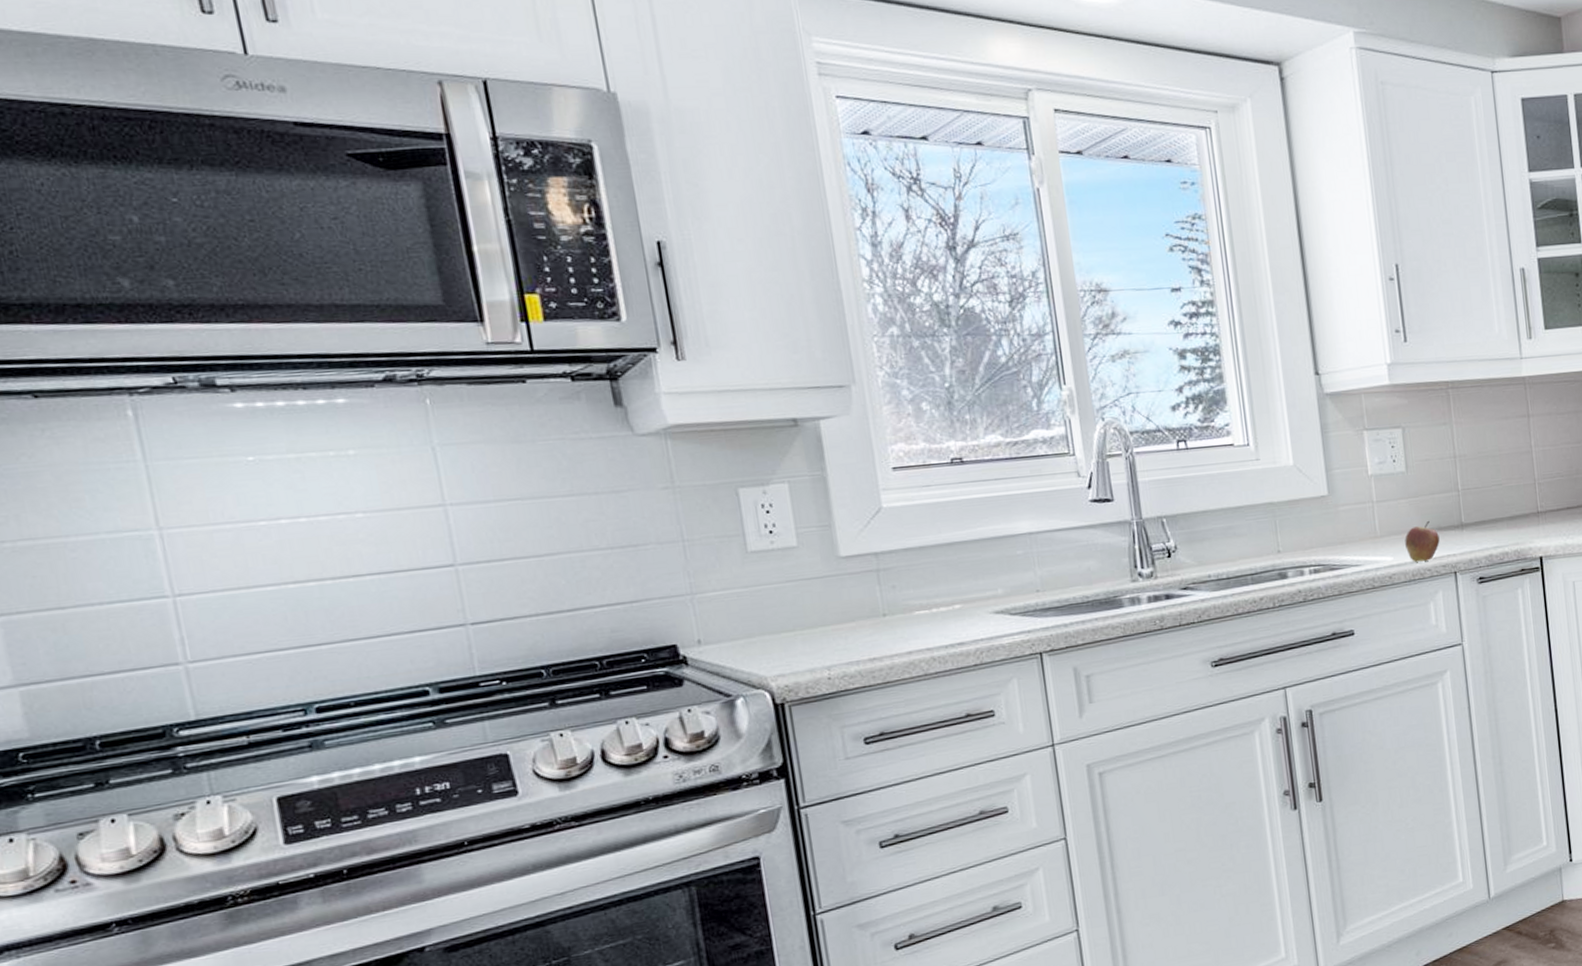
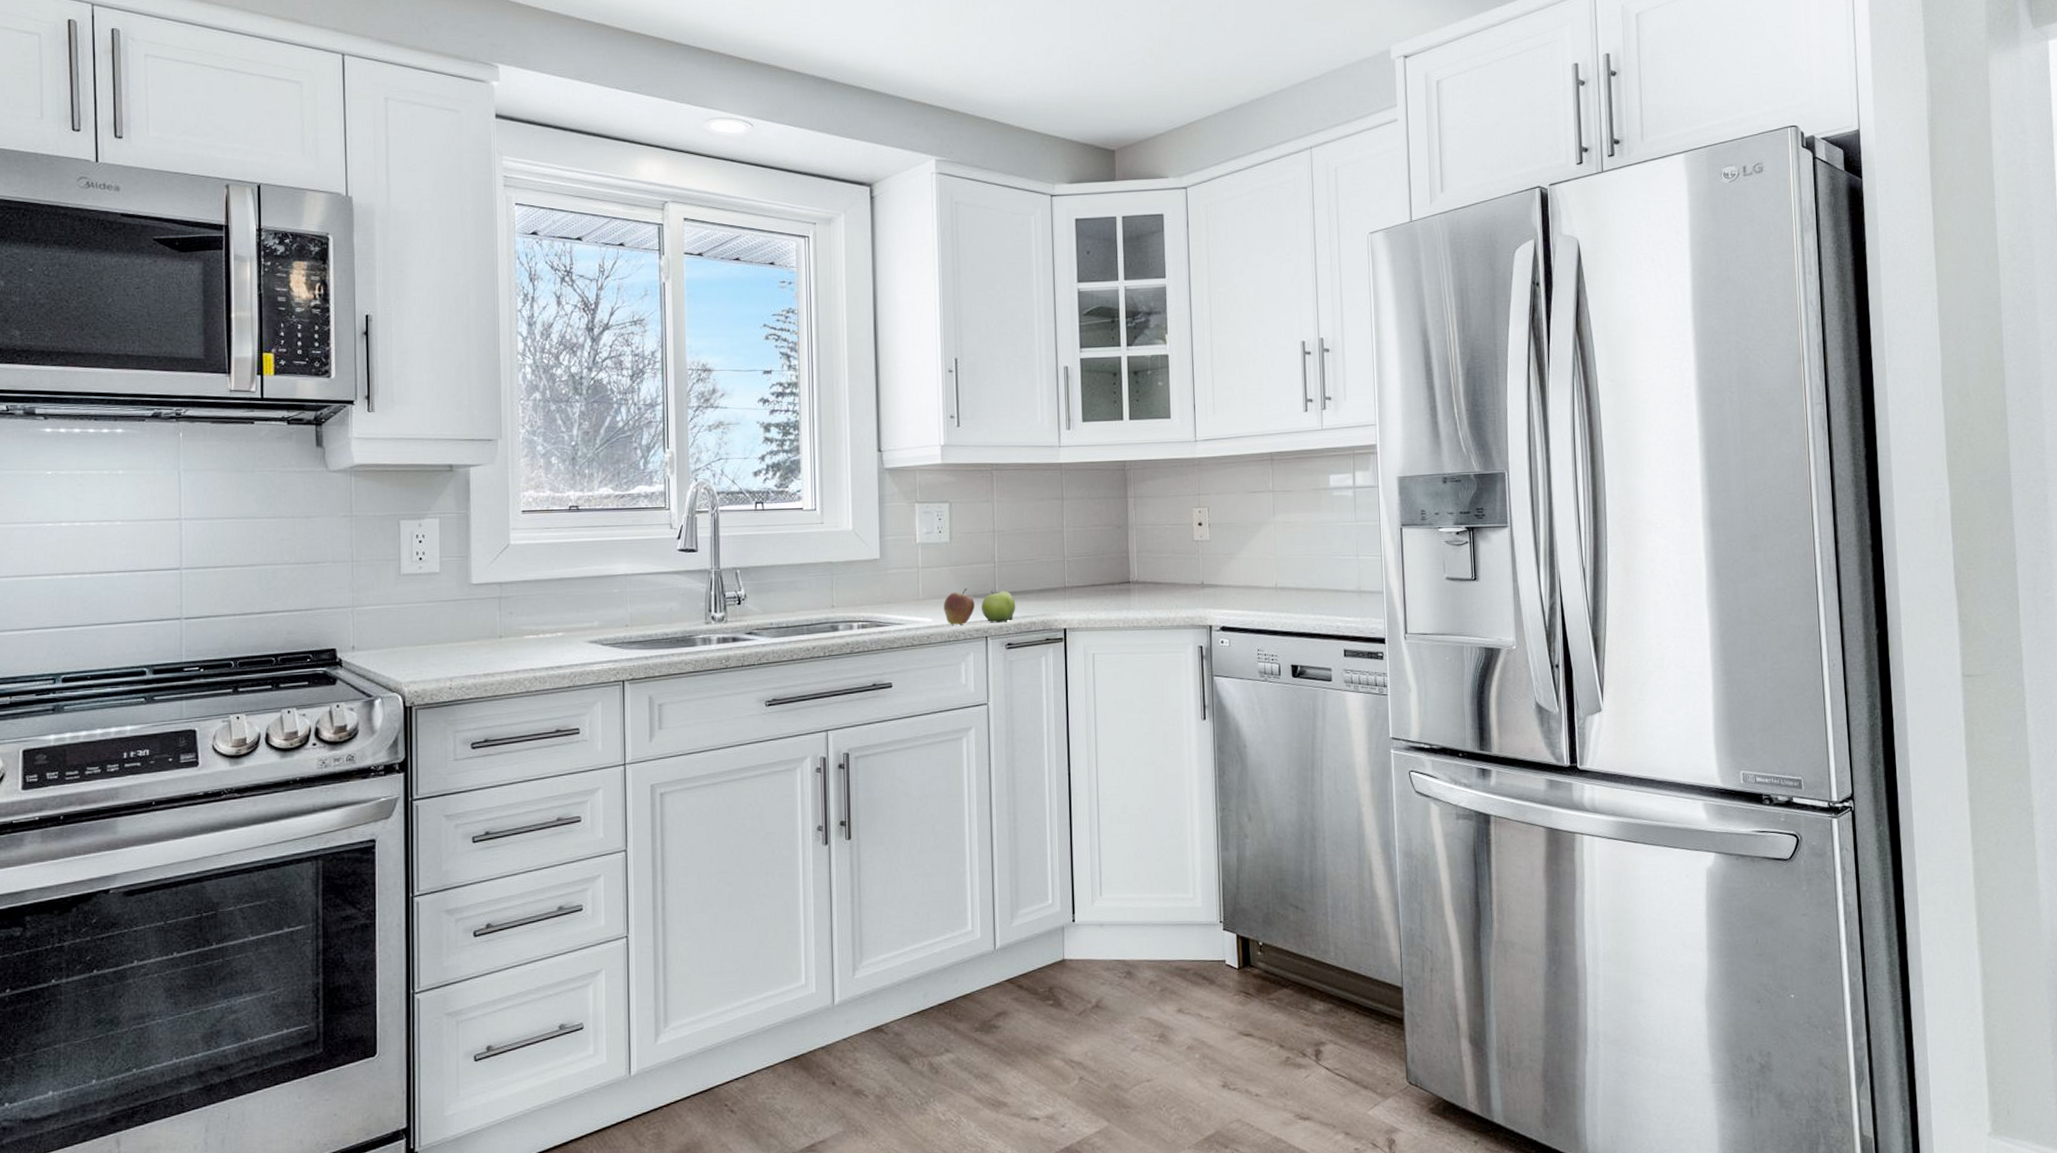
fruit: none [1447,520,1486,557] -> present [982,591,1016,623]

